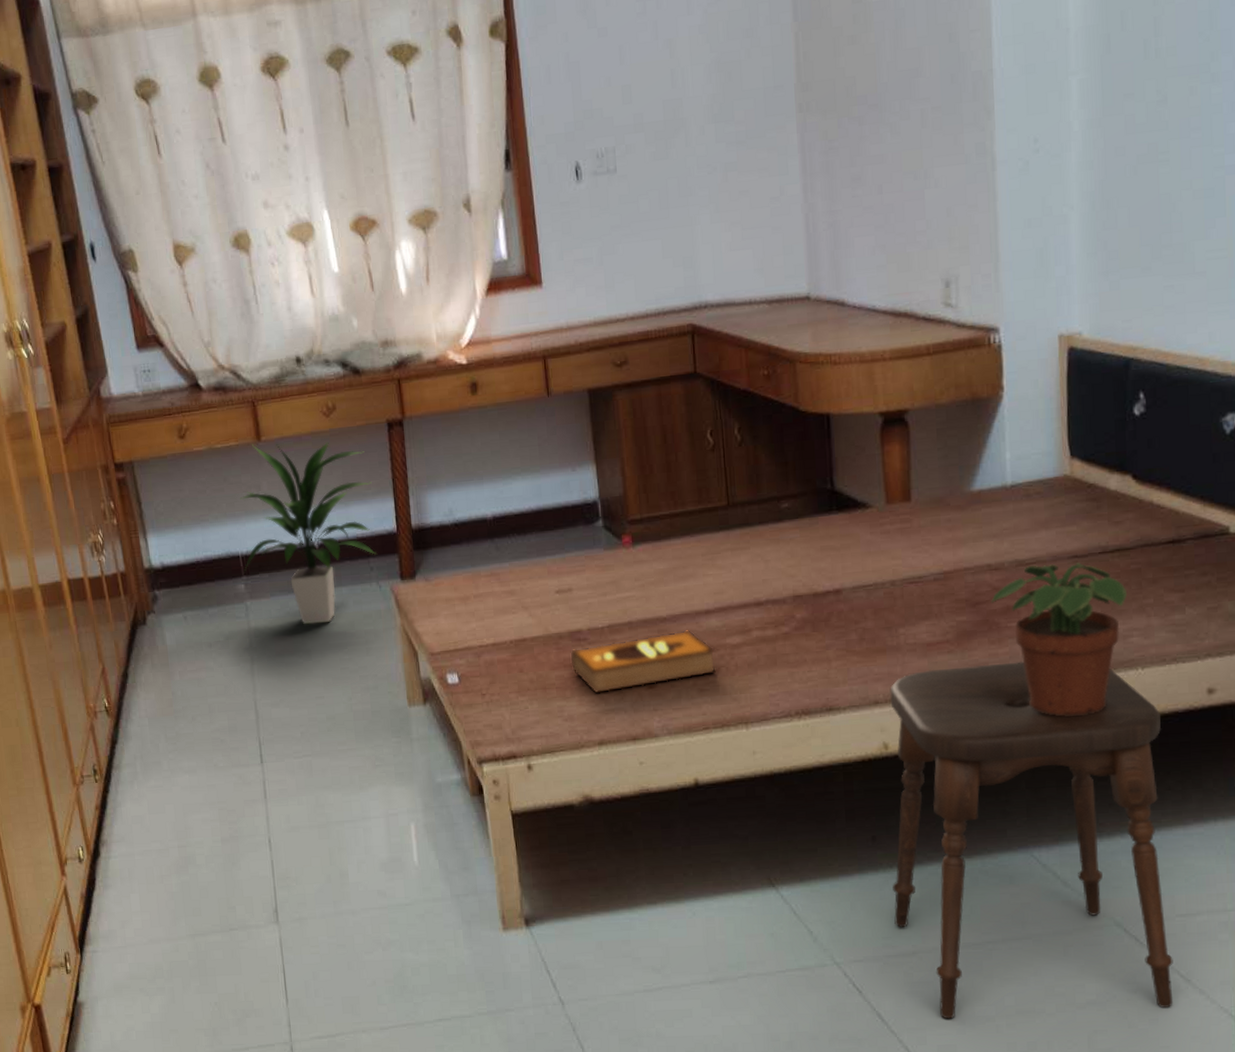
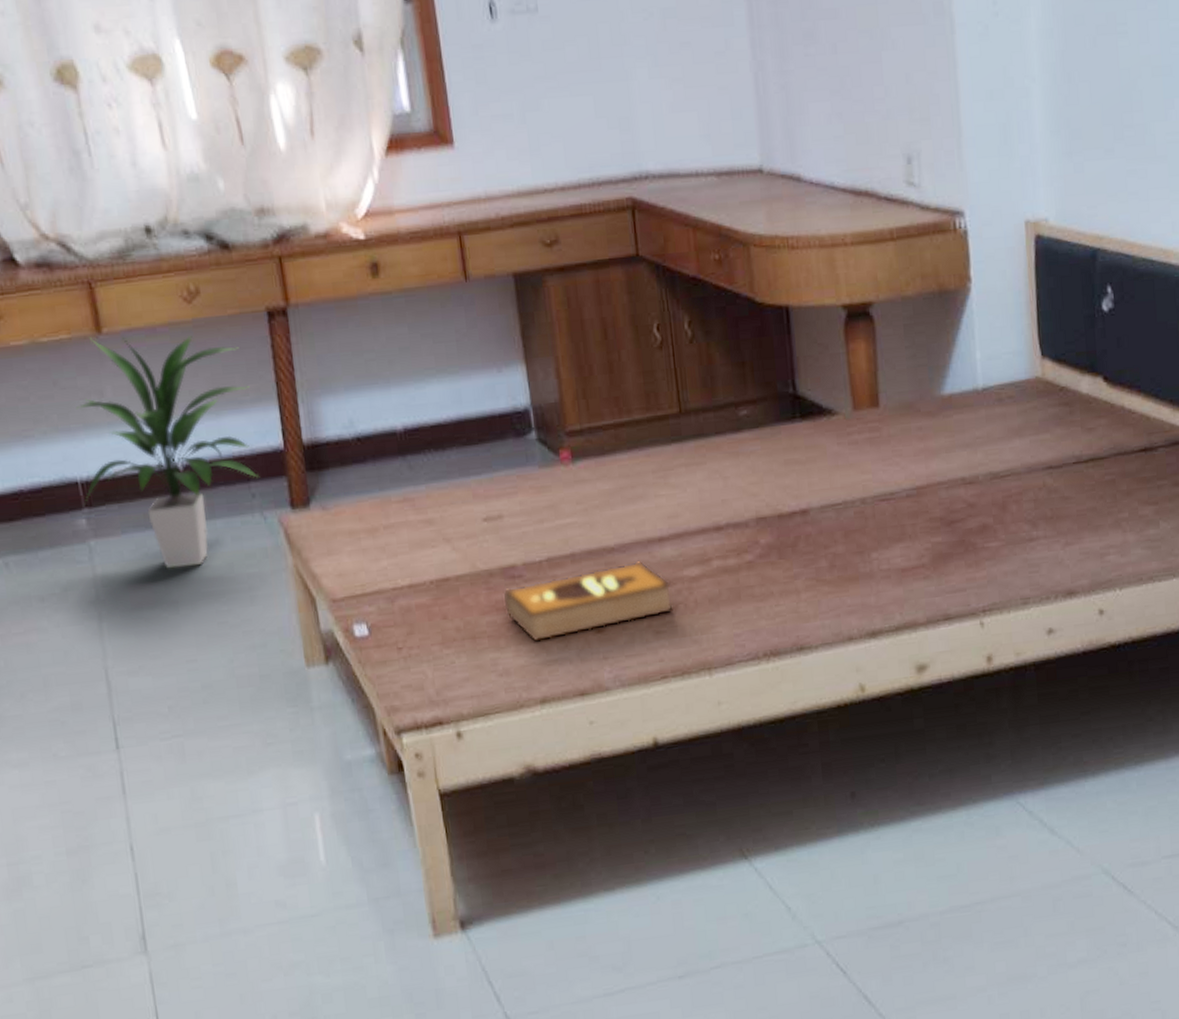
stool: present [889,661,1174,1019] -> none [864,586,1163,994]
potted plant: present [991,562,1128,717] -> none [966,474,1103,646]

